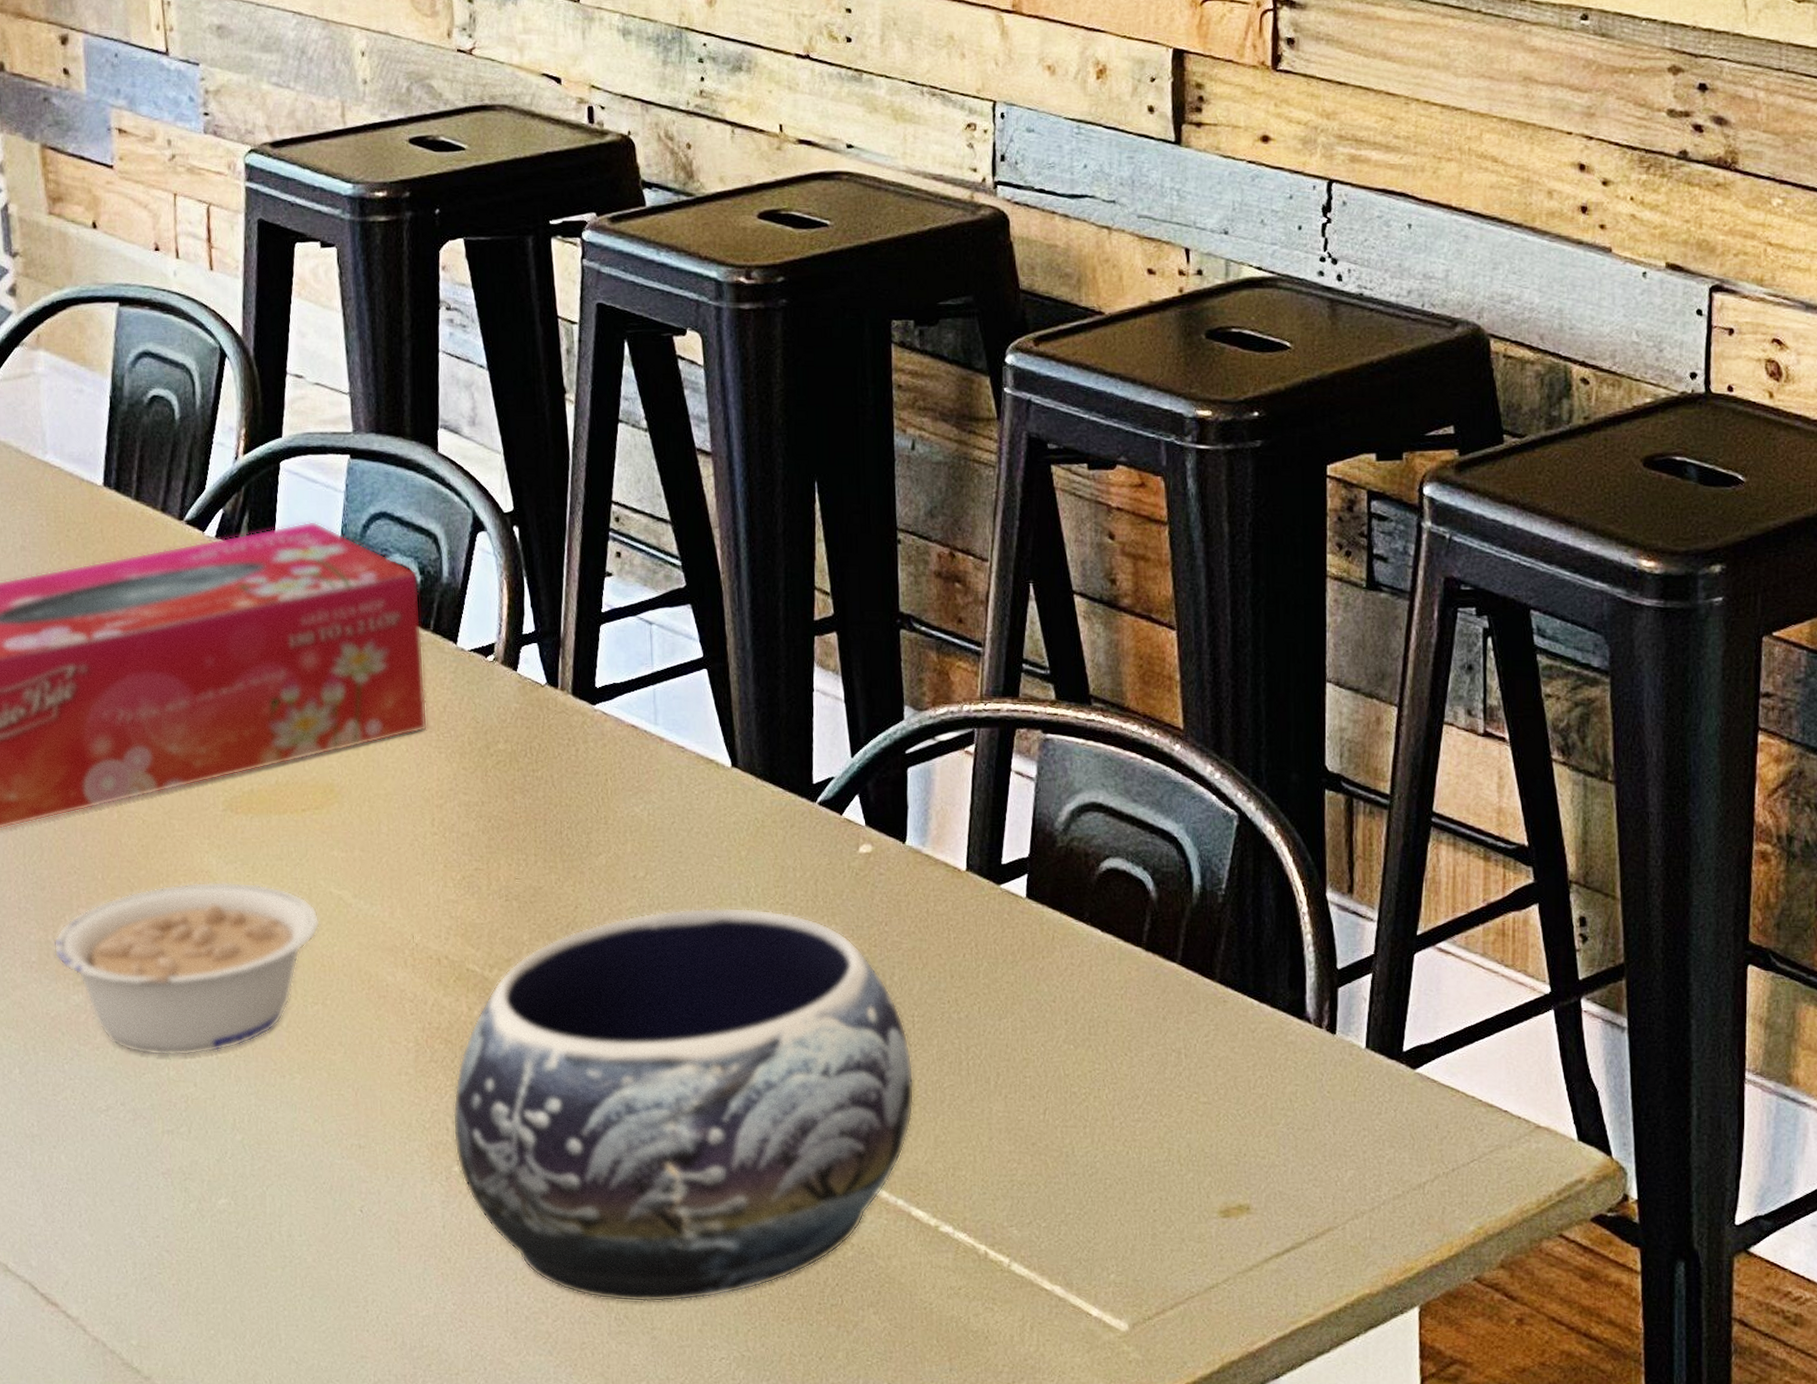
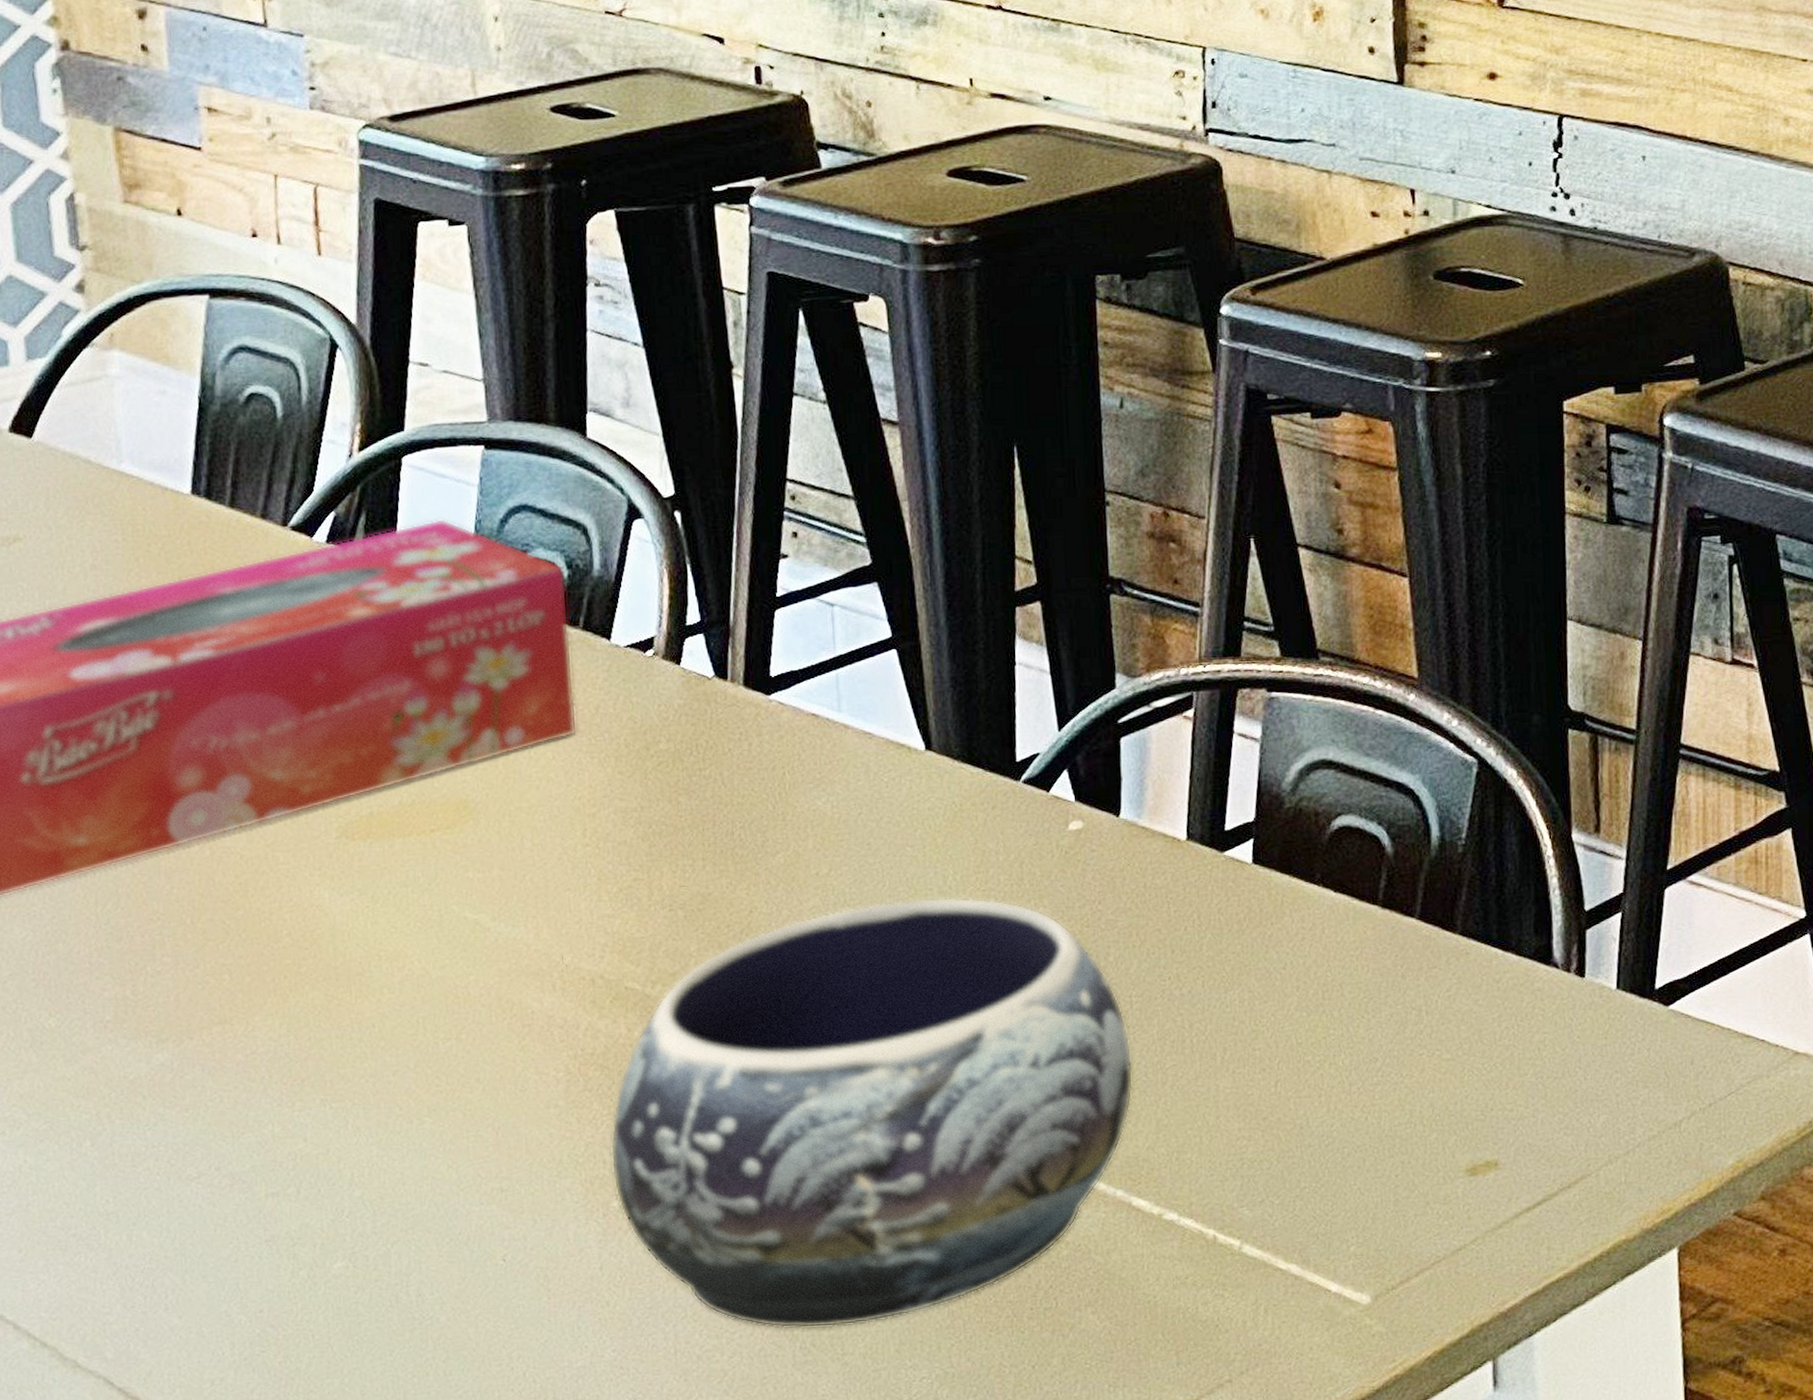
legume: present [53,881,321,1057] -> none [132,914,454,1112]

